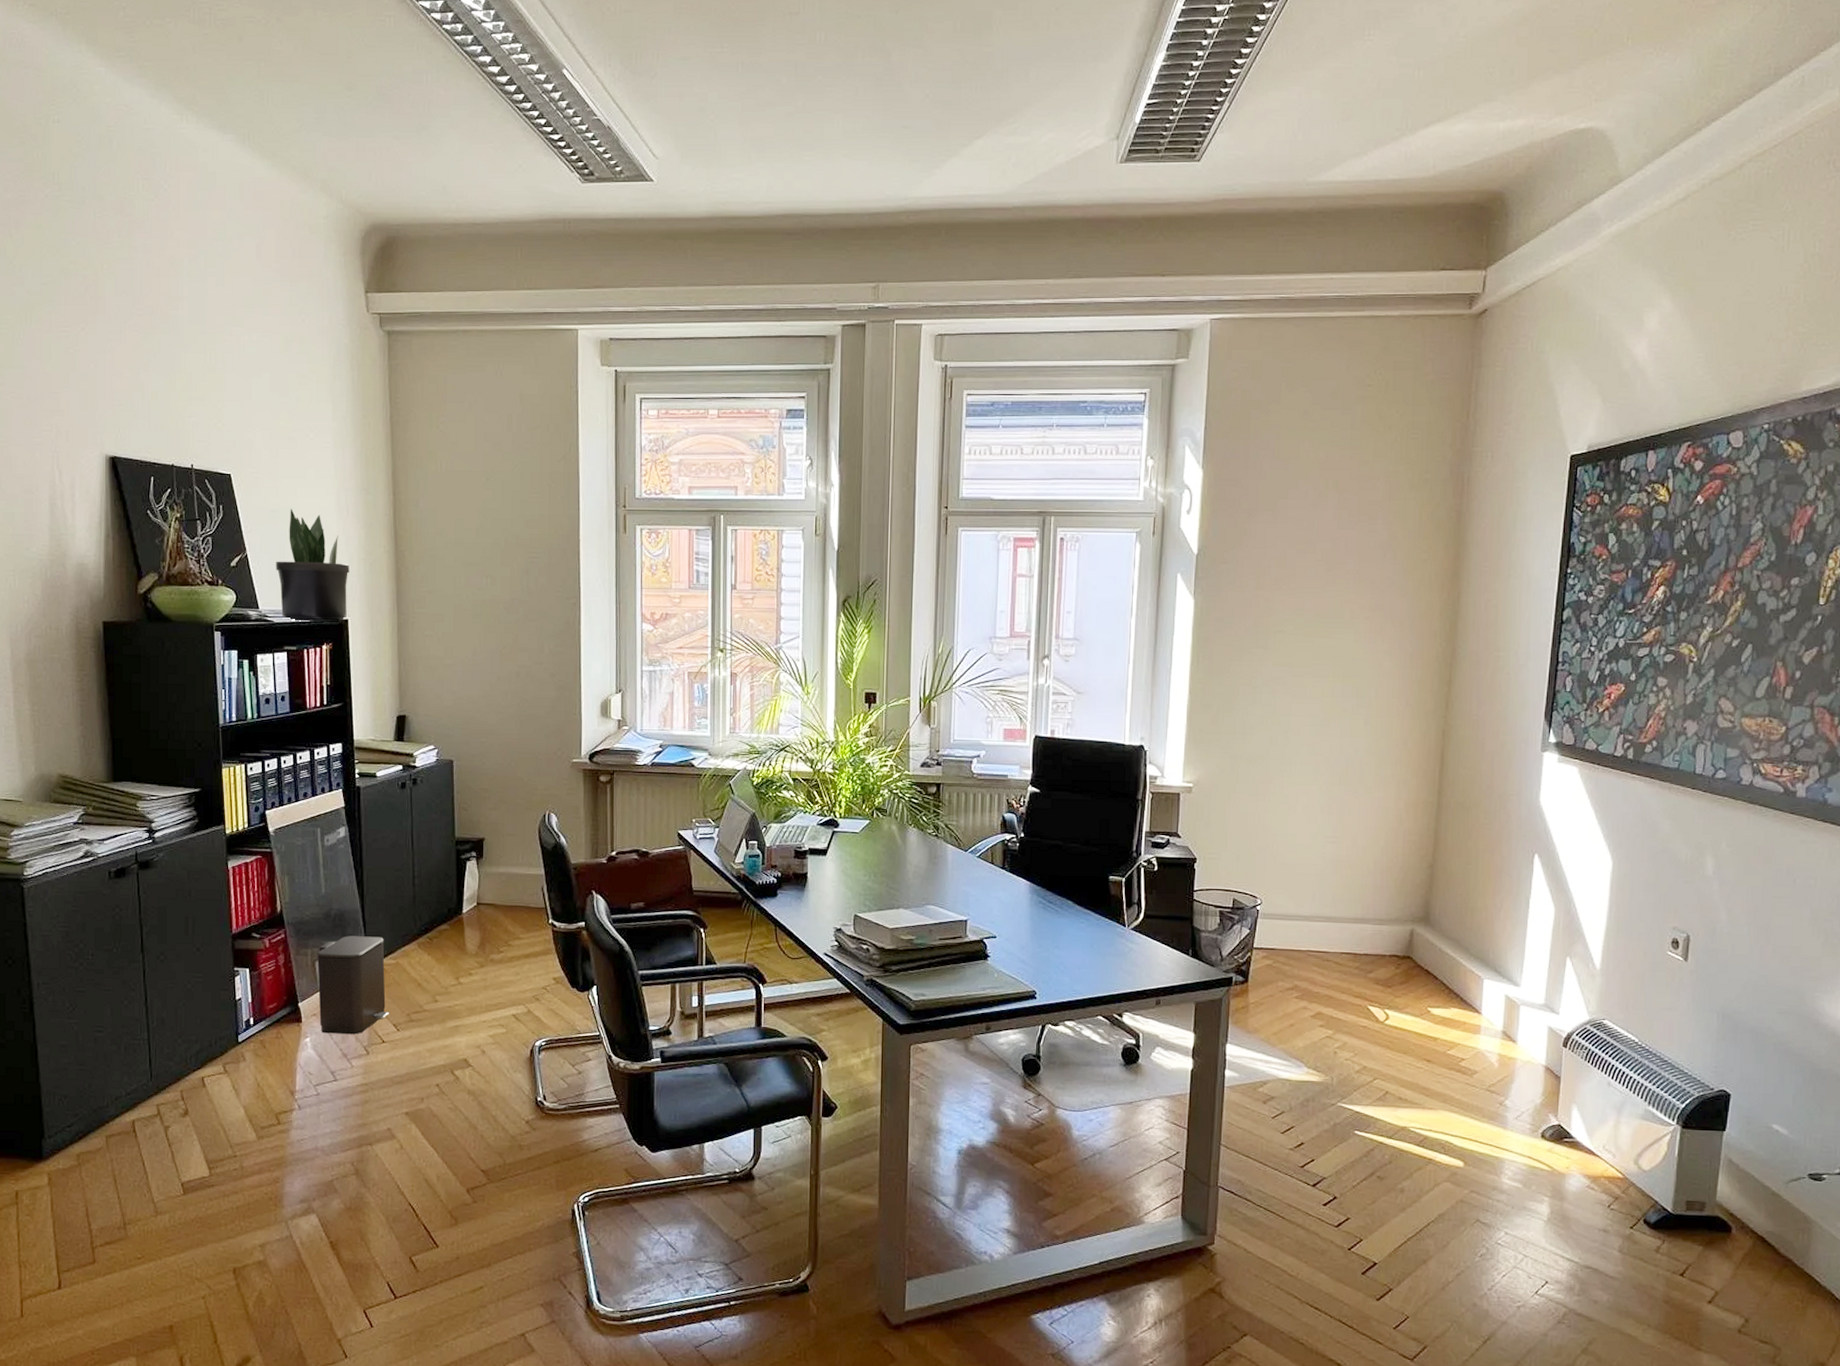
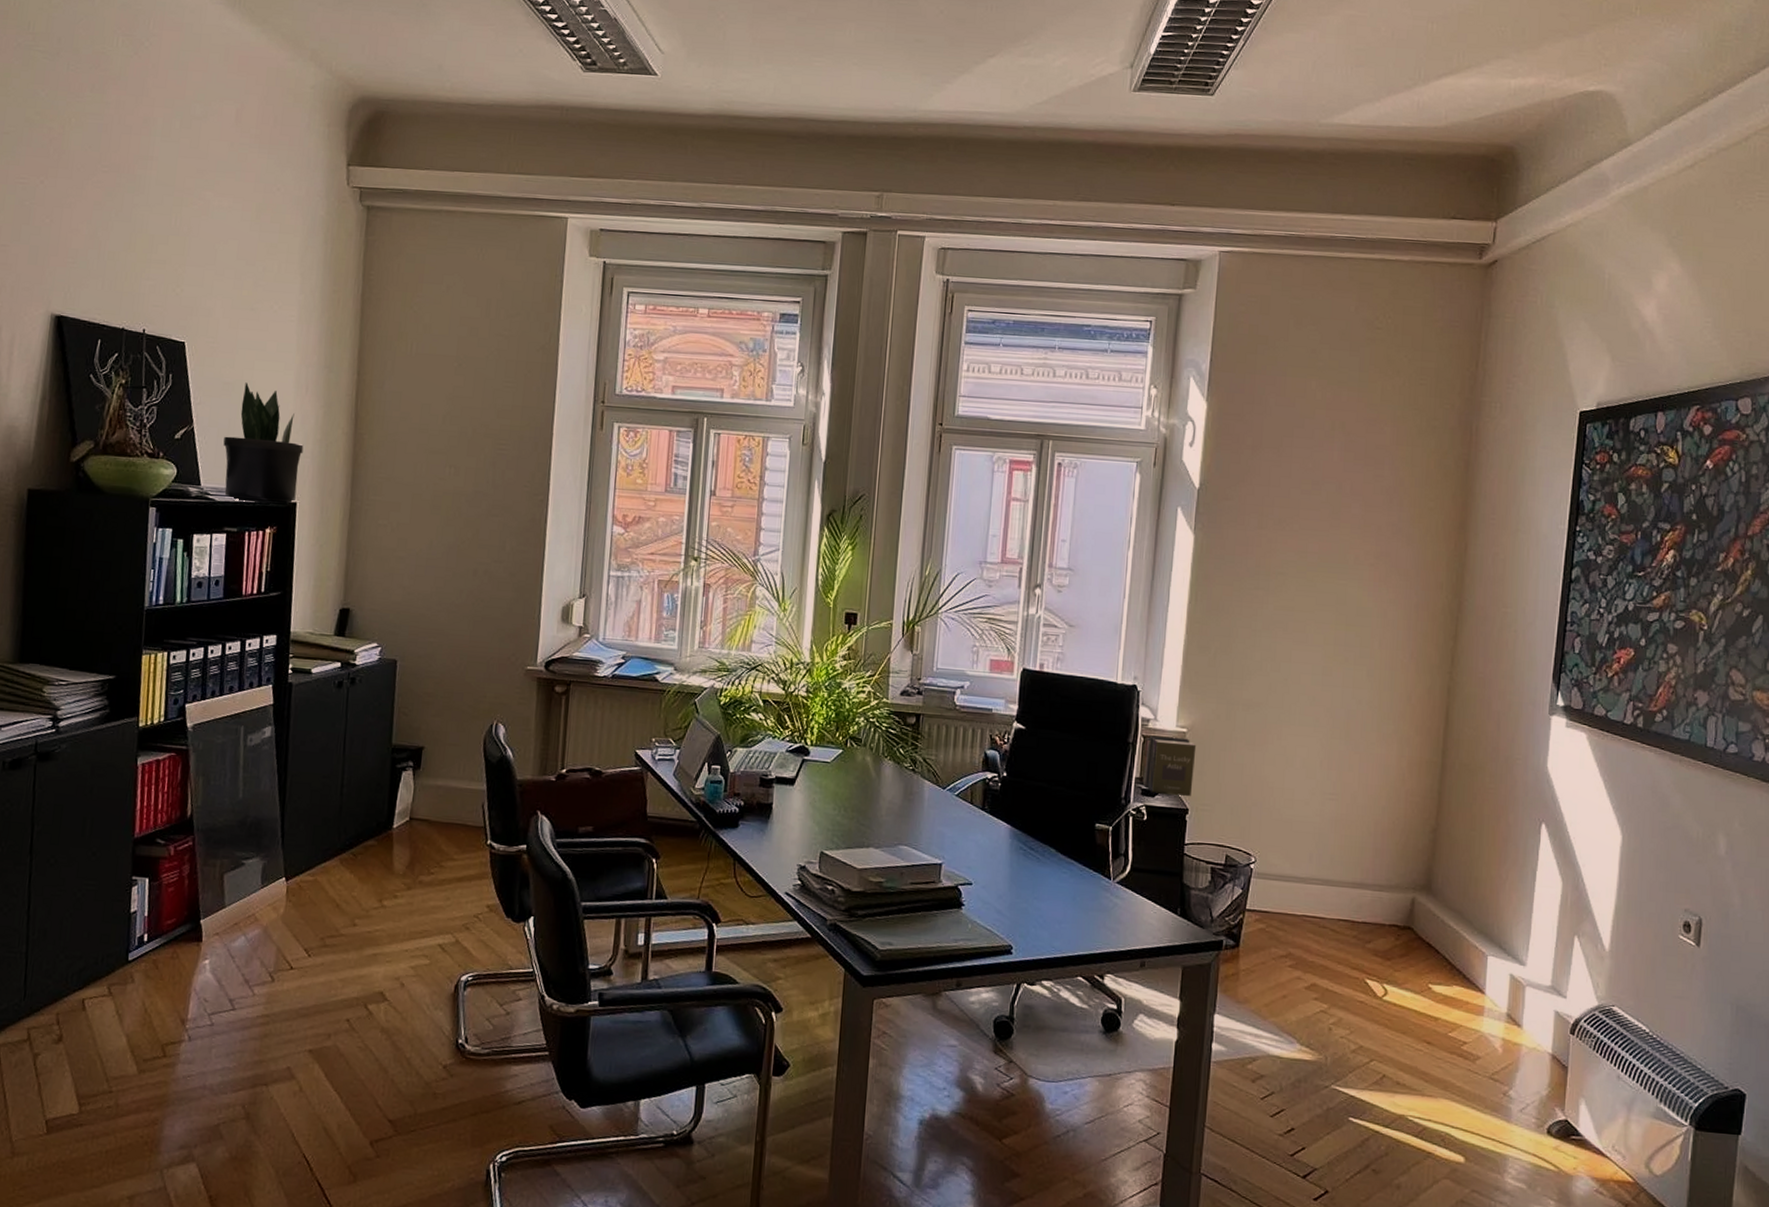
pedal bin: present [317,936,389,1035] -> none [222,847,303,959]
books: none [1152,791,1202,847] -> present [1142,735,1197,797]

